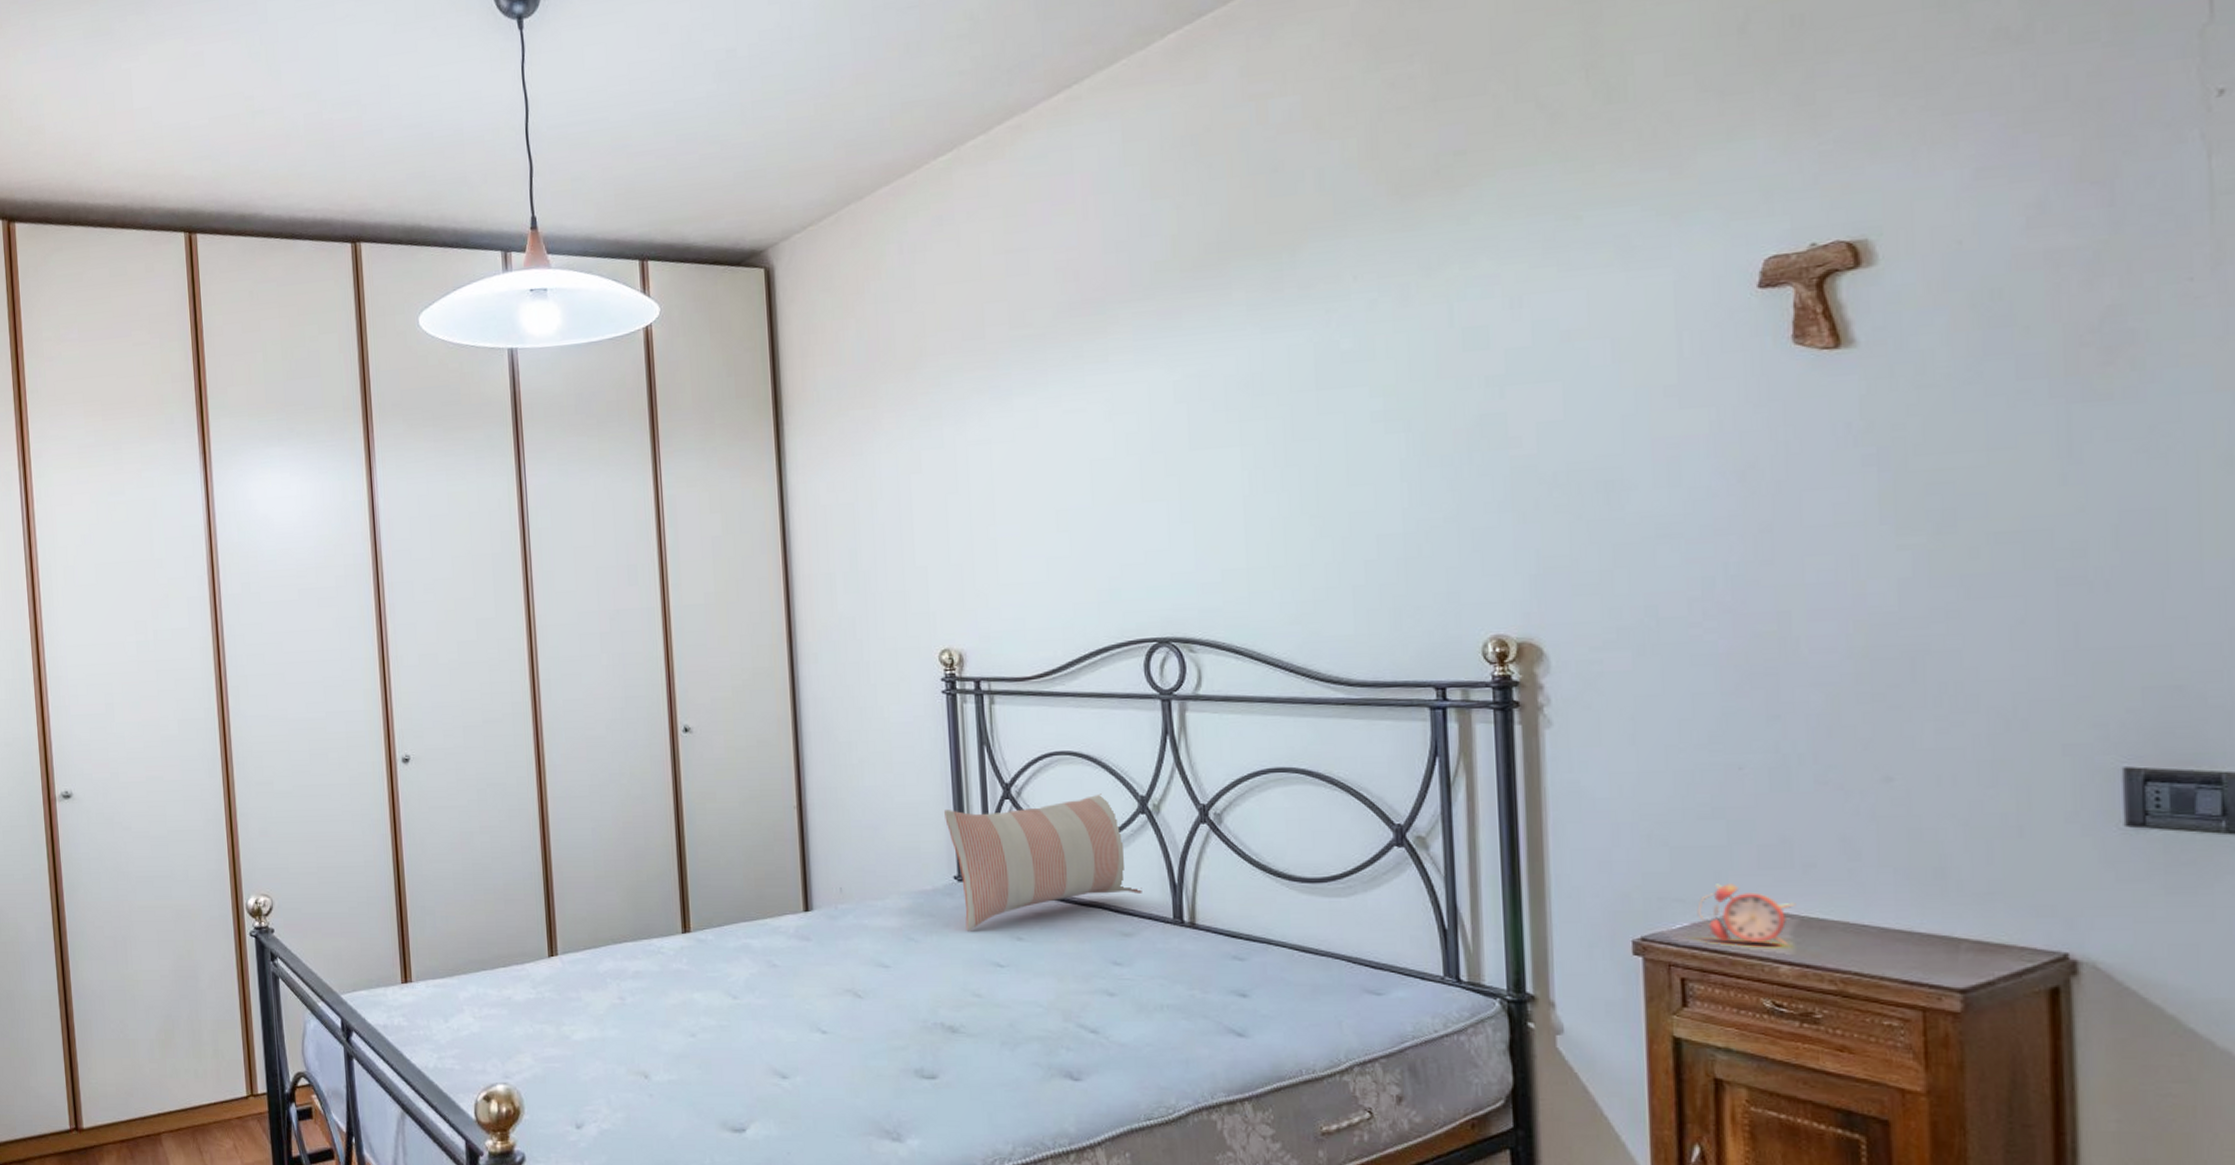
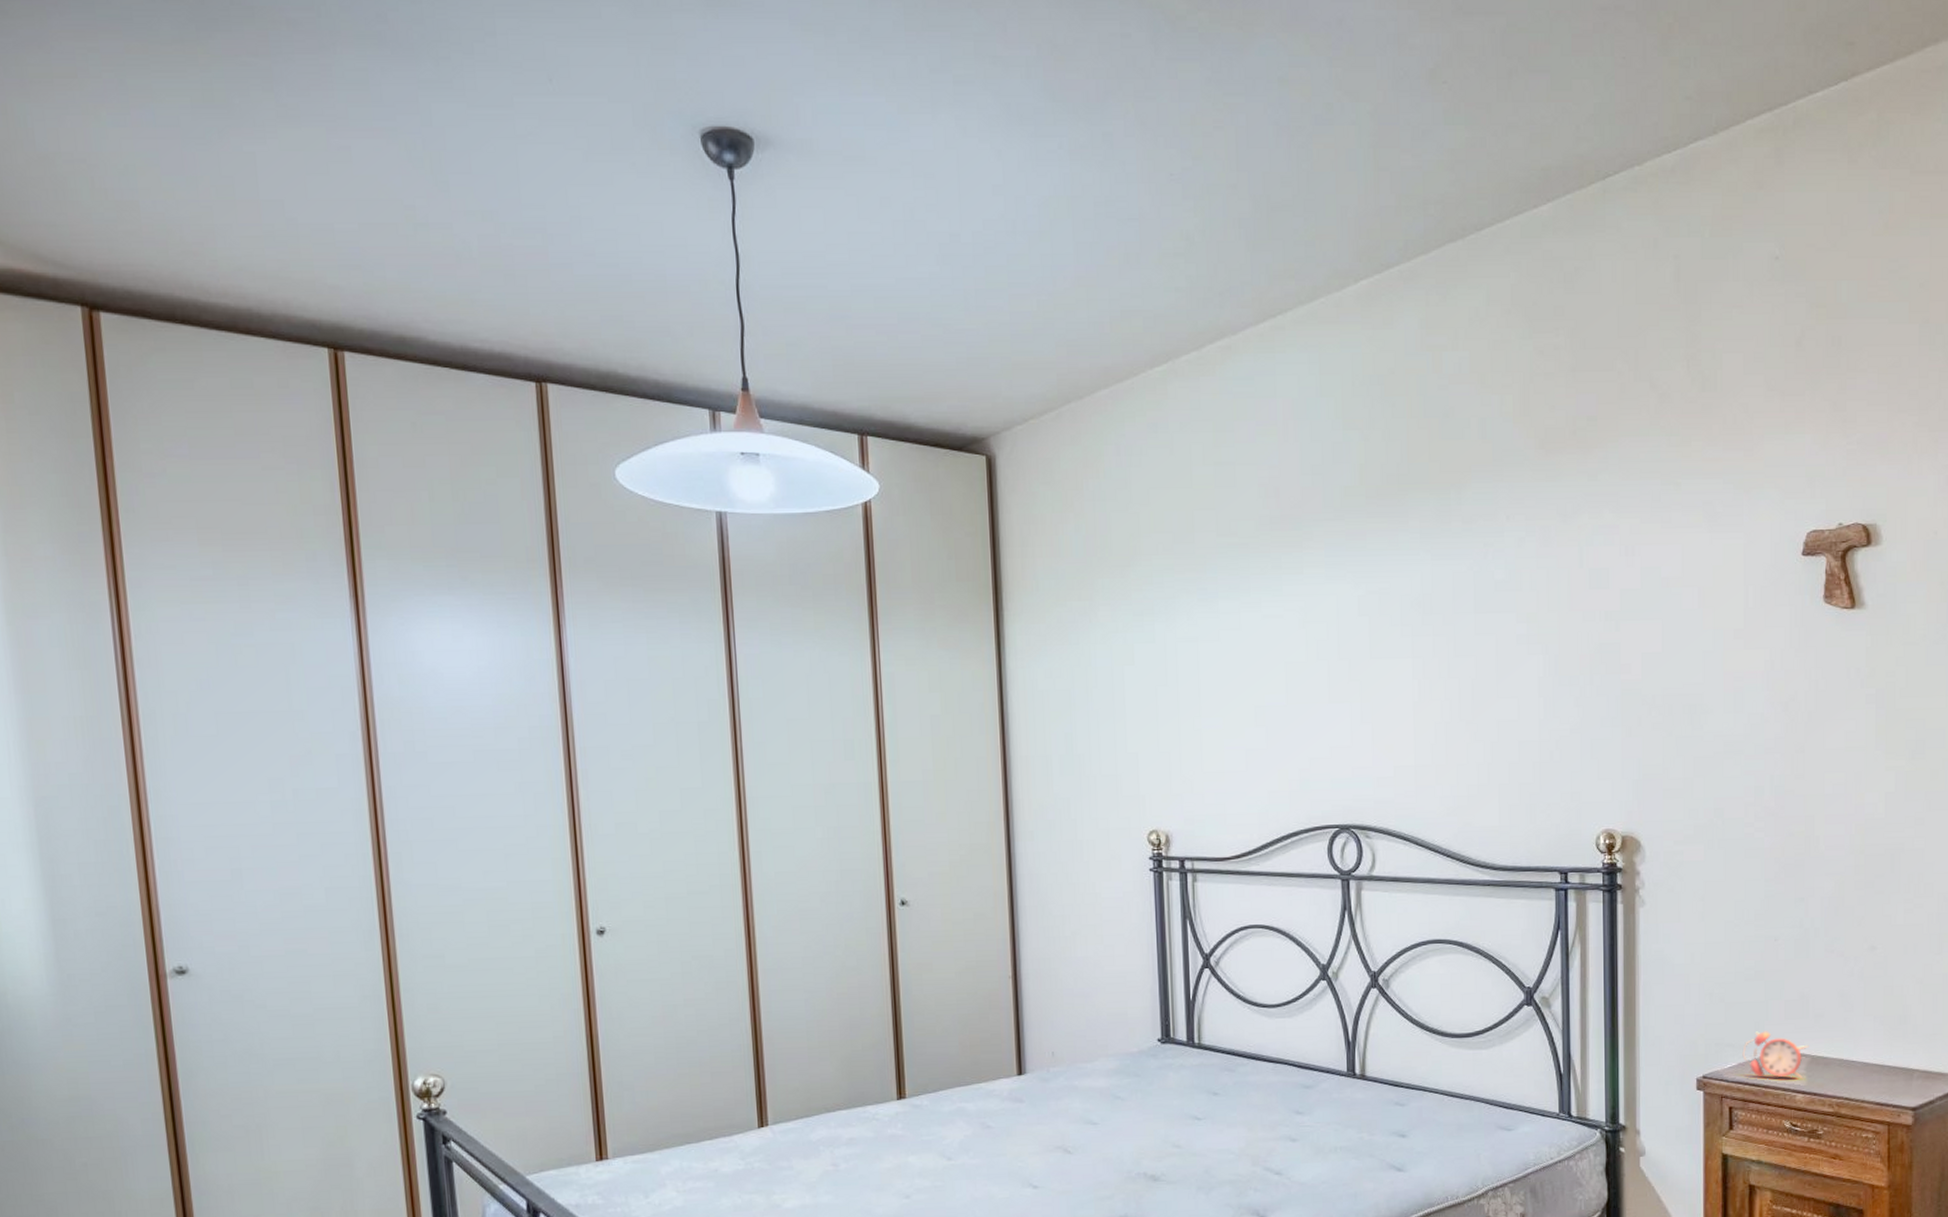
pillow: present [944,793,1142,932] -> none [1150,962,1322,1089]

